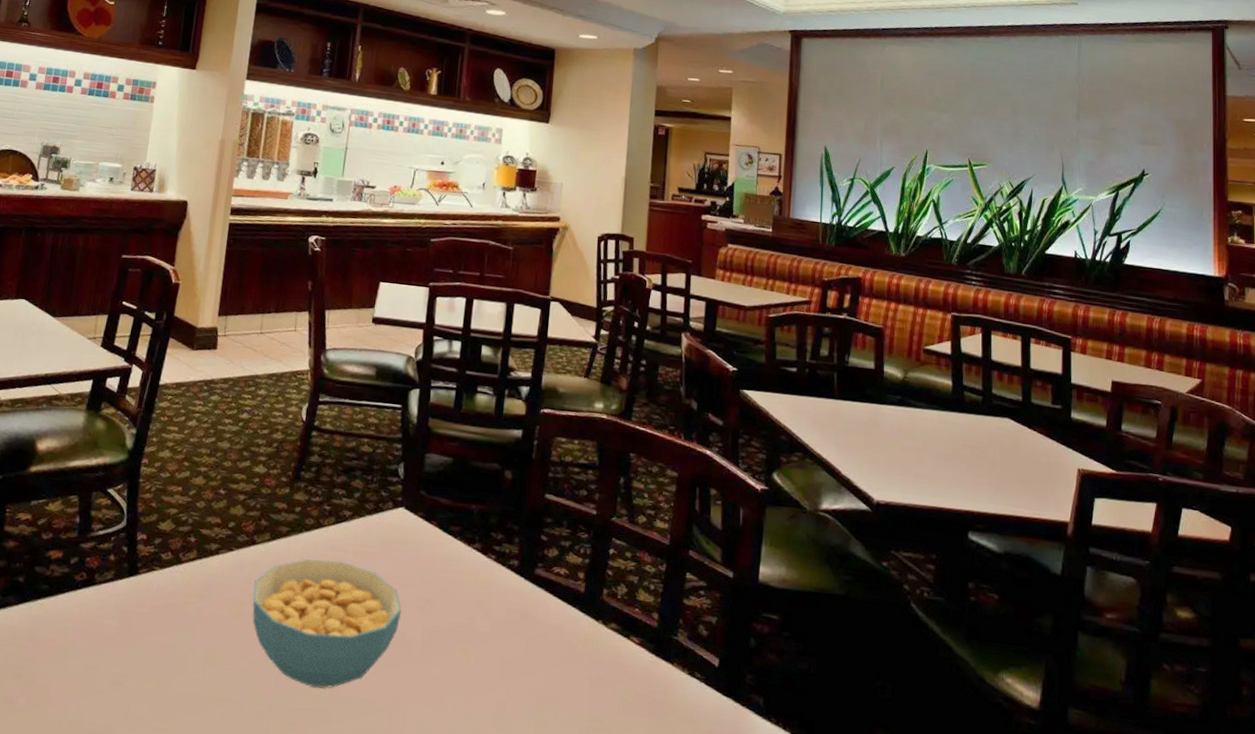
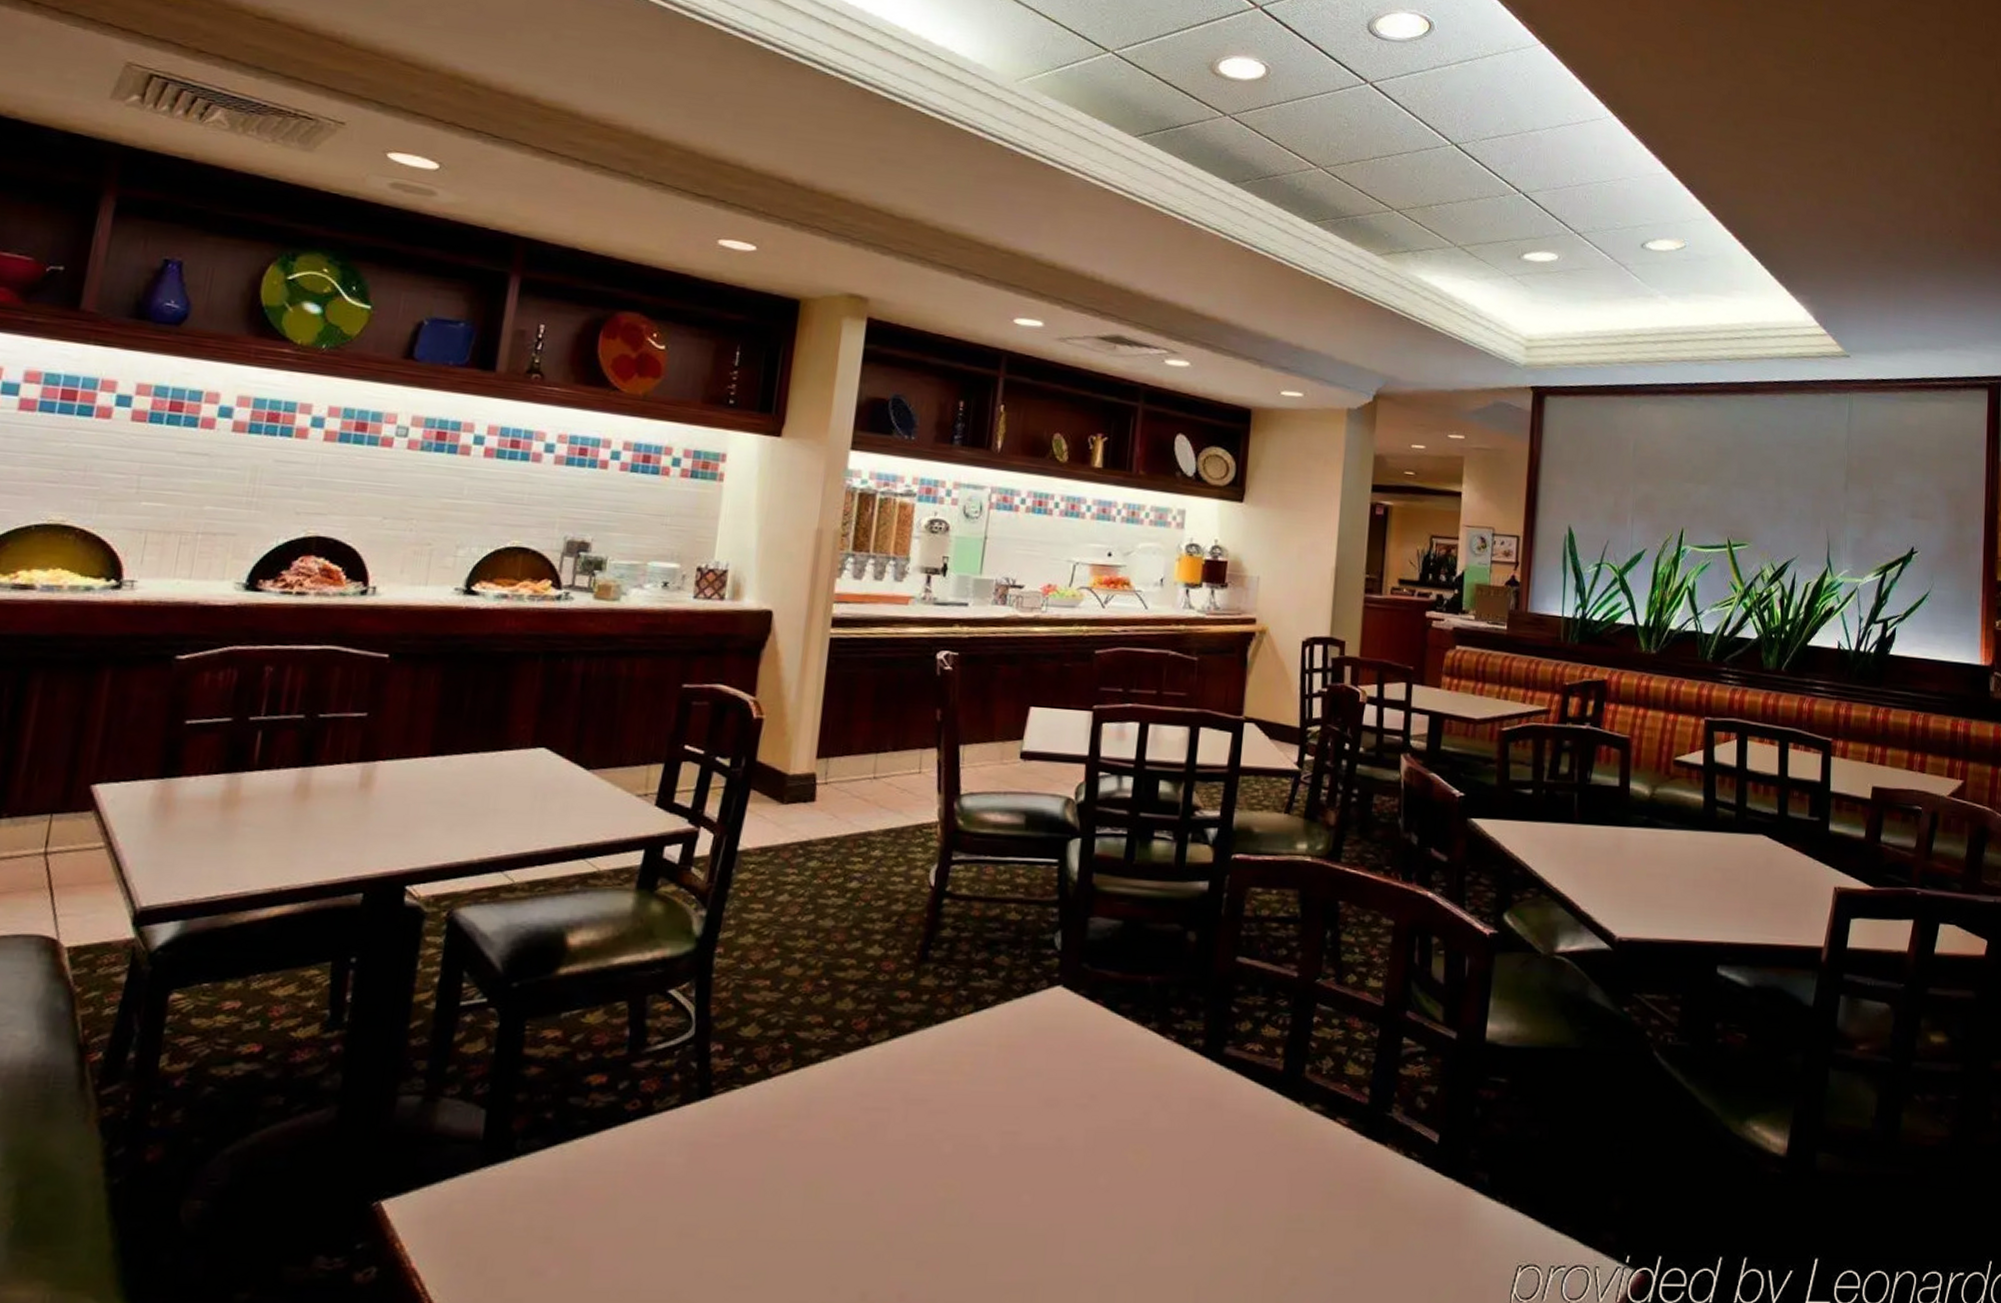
cereal bowl: present [252,558,402,689] -> none [867,1057,1060,1217]

